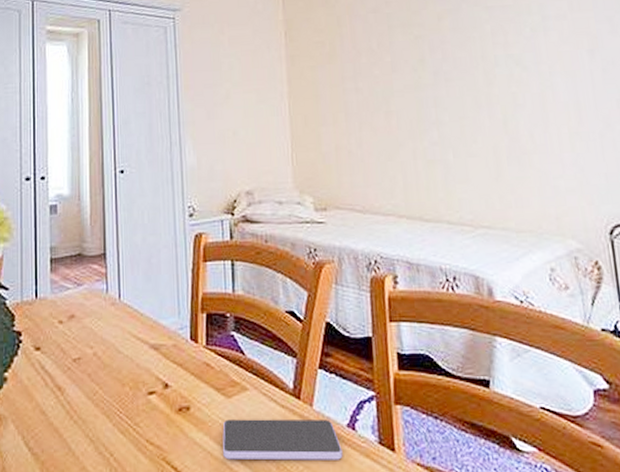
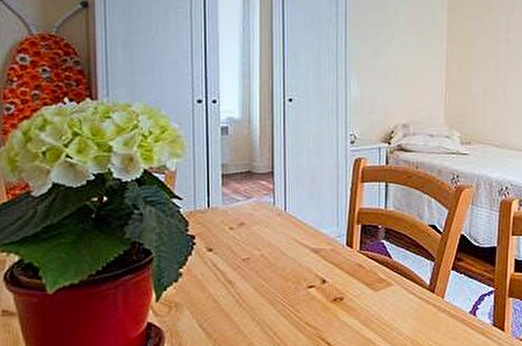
smartphone: present [222,419,343,460] -> none [368,307,464,338]

